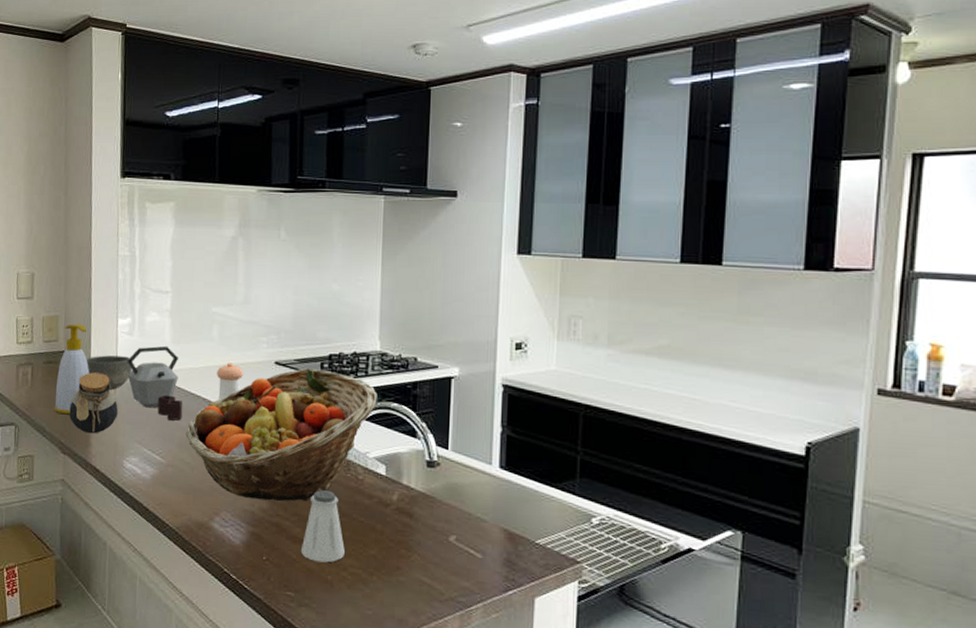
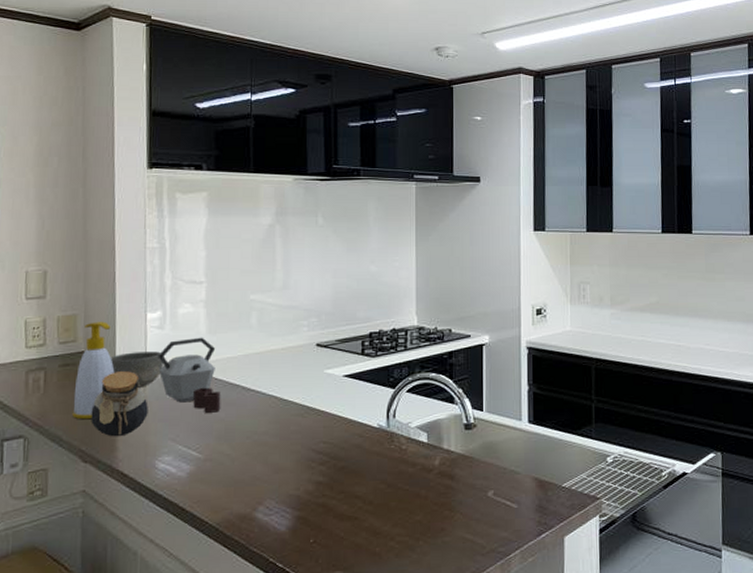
fruit basket: present [185,368,378,502] -> none [224,347,417,483]
pepper shaker: present [217,362,244,401] -> none [257,348,285,388]
saltshaker: present [300,490,345,563] -> none [348,464,391,536]

